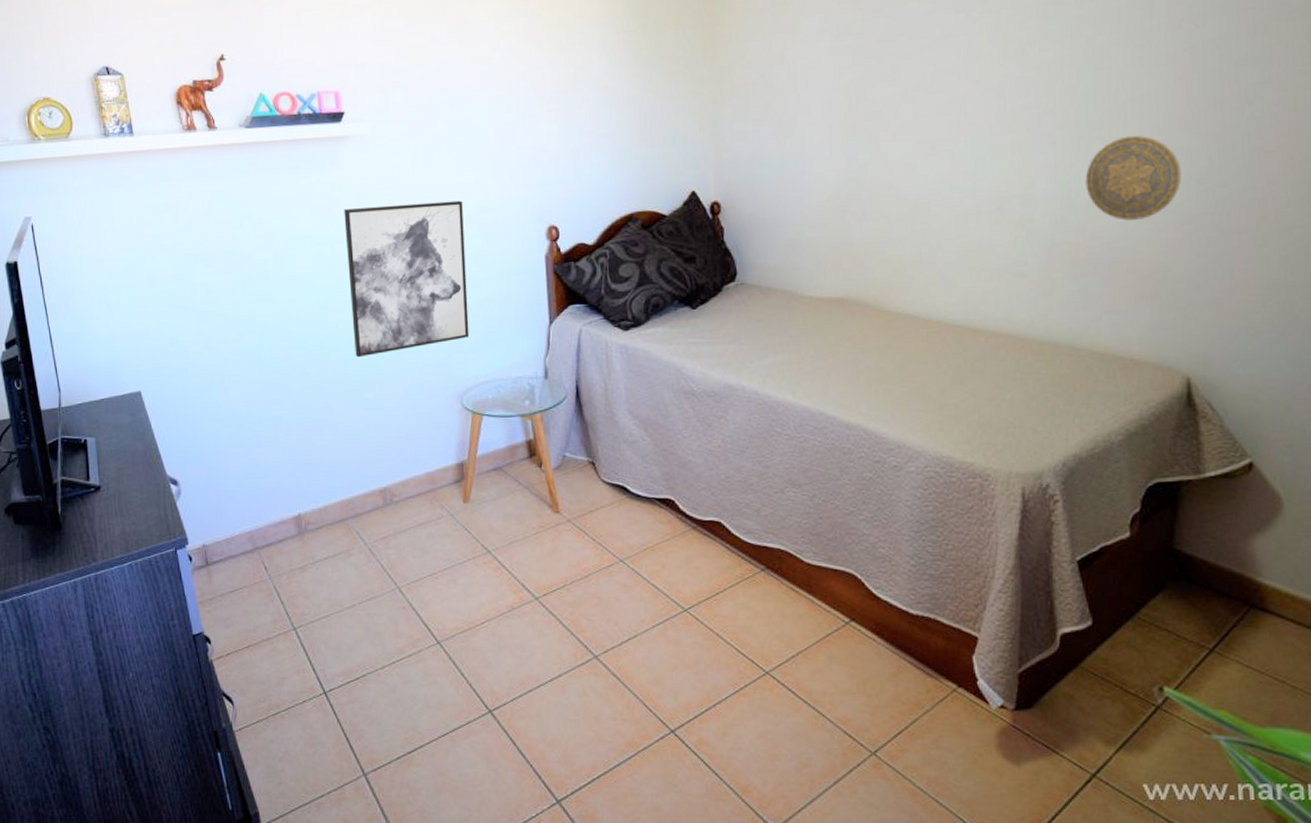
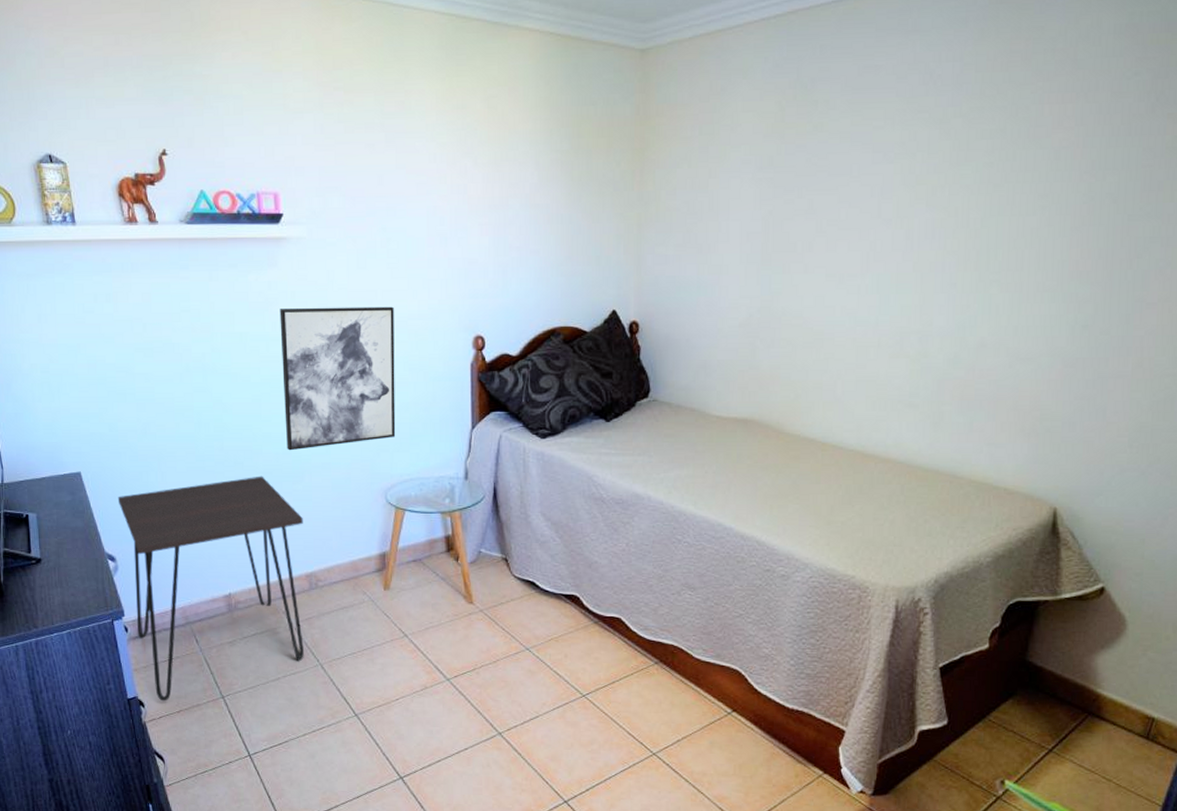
desk: none [179,385,380,636] -> present [117,476,304,702]
decorative plate: present [1085,135,1182,221] -> none [980,281,1069,360]

